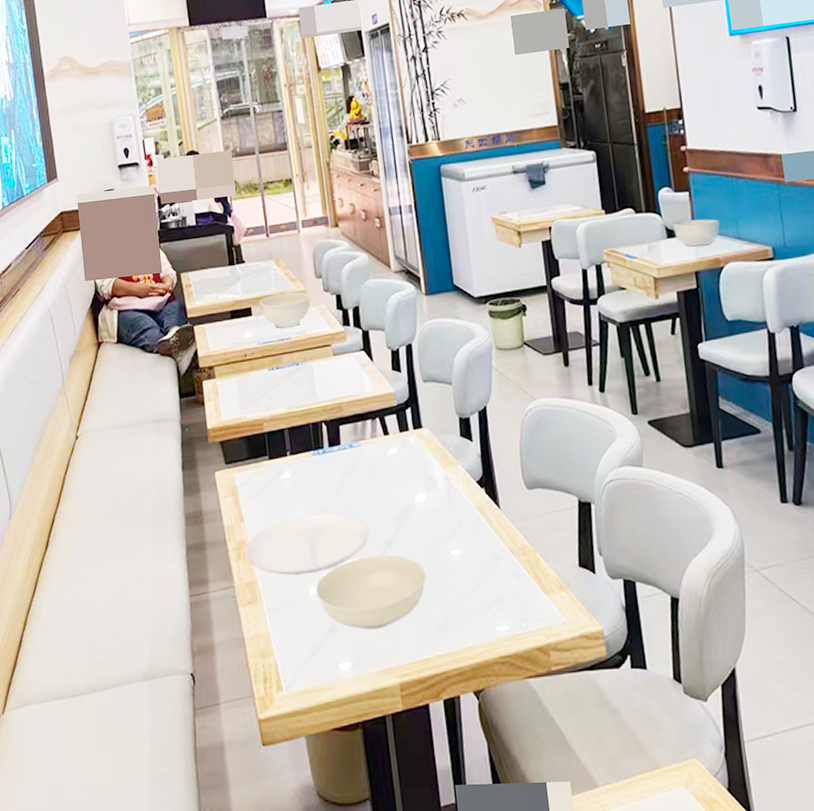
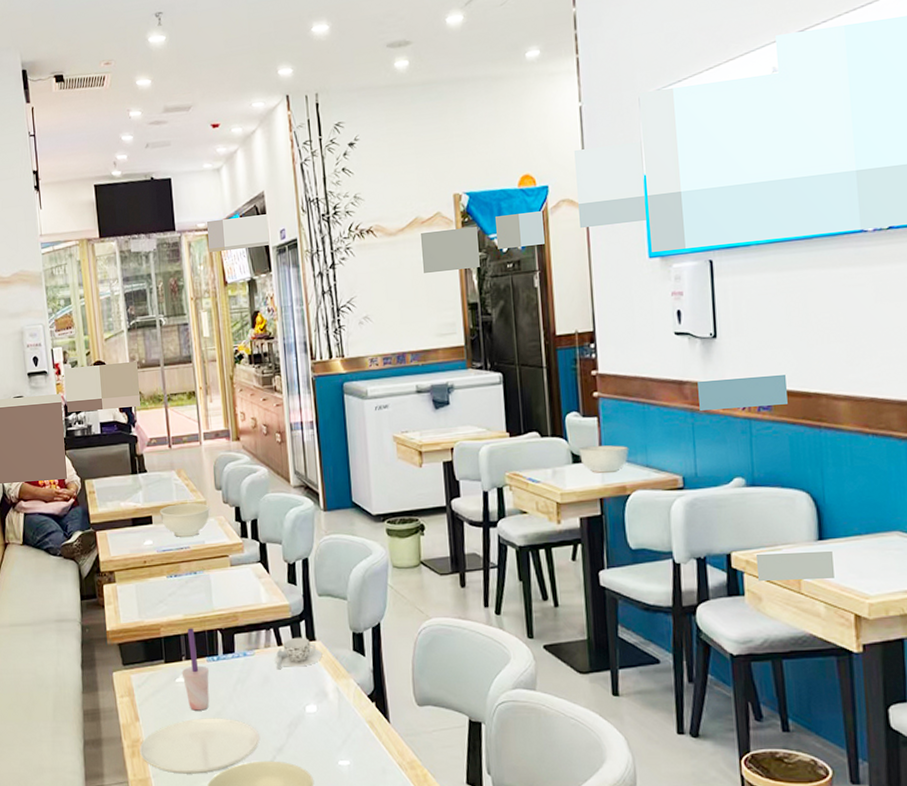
beverage cup: none [286,421,317,508] -> present [181,628,210,711]
teacup: none [381,425,430,459] -> present [274,637,322,669]

